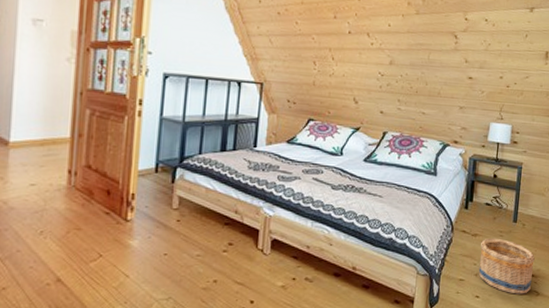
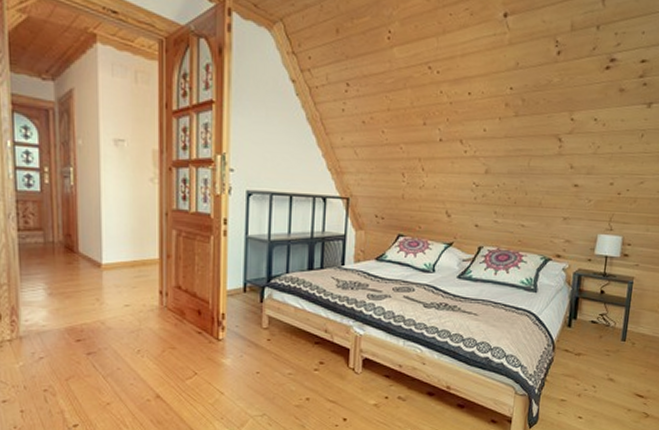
basket: present [478,238,535,294] -> none [581,357,645,416]

